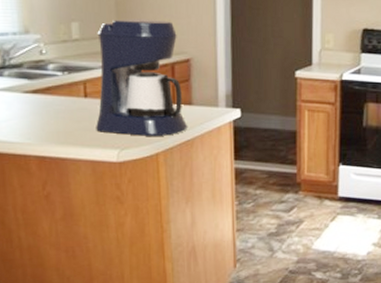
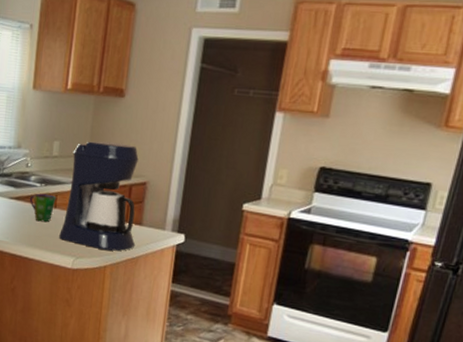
cup: none [50,83,85,115] -> present [29,193,57,223]

